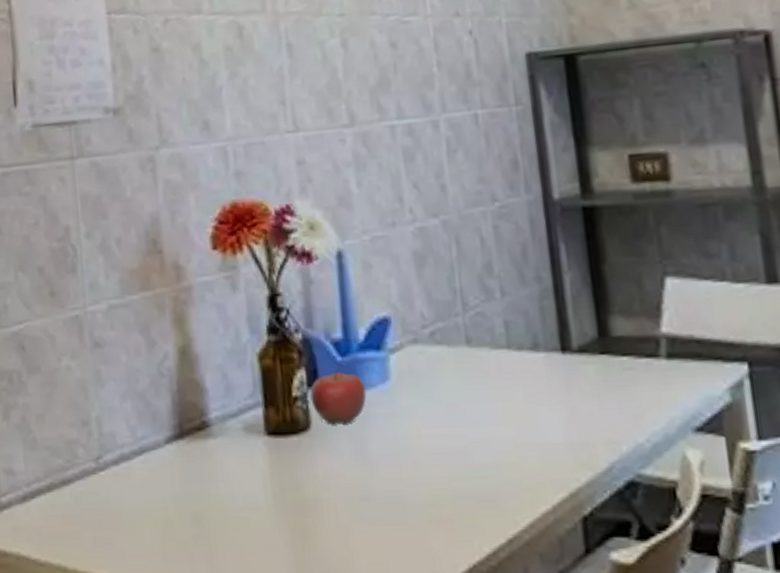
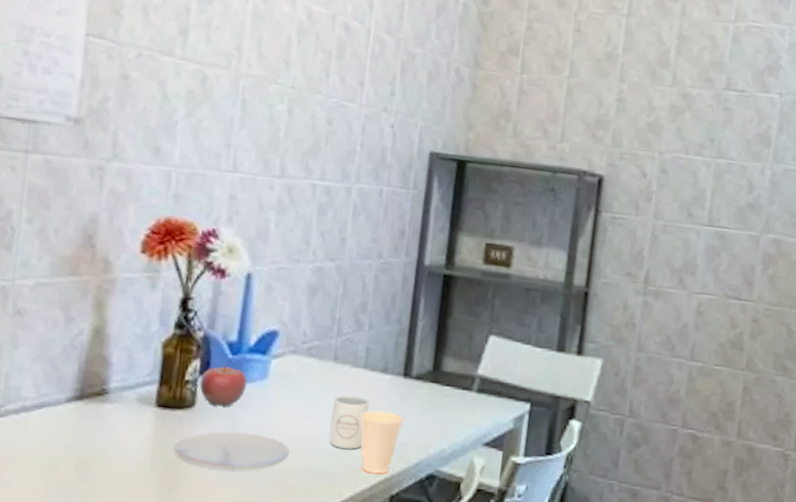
plate: none [297,454,438,507] -> present [174,432,290,471]
mug: none [478,387,529,460] -> present [329,395,370,449]
cup: none [516,401,576,490] -> present [360,410,404,475]

